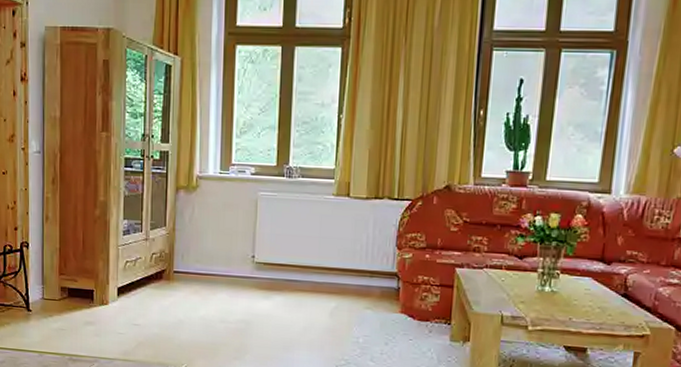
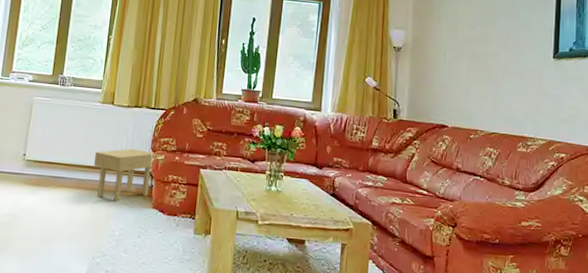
side table: none [331,246,400,307] -> present [94,148,154,202]

